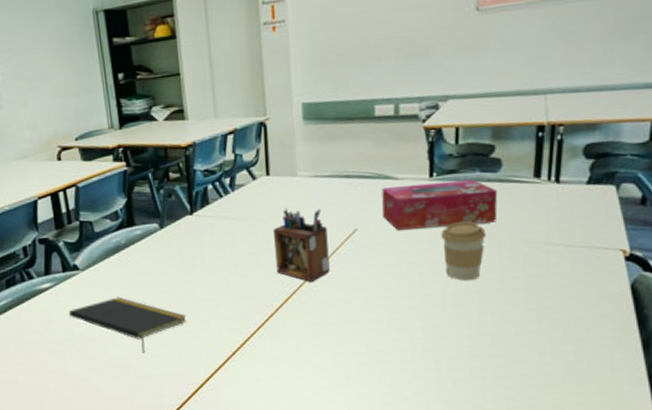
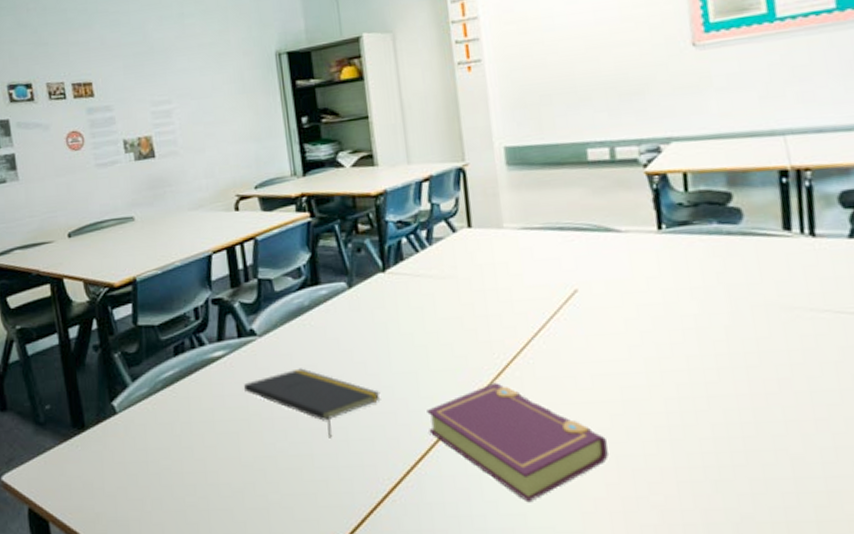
book: none [225,306,372,399] -> present [427,383,608,503]
desk organizer: present [272,207,330,282] -> none [477,264,548,353]
tissue box: present [382,179,498,230] -> none [602,232,745,292]
coffee cup: present [441,222,487,281] -> none [678,282,734,355]

